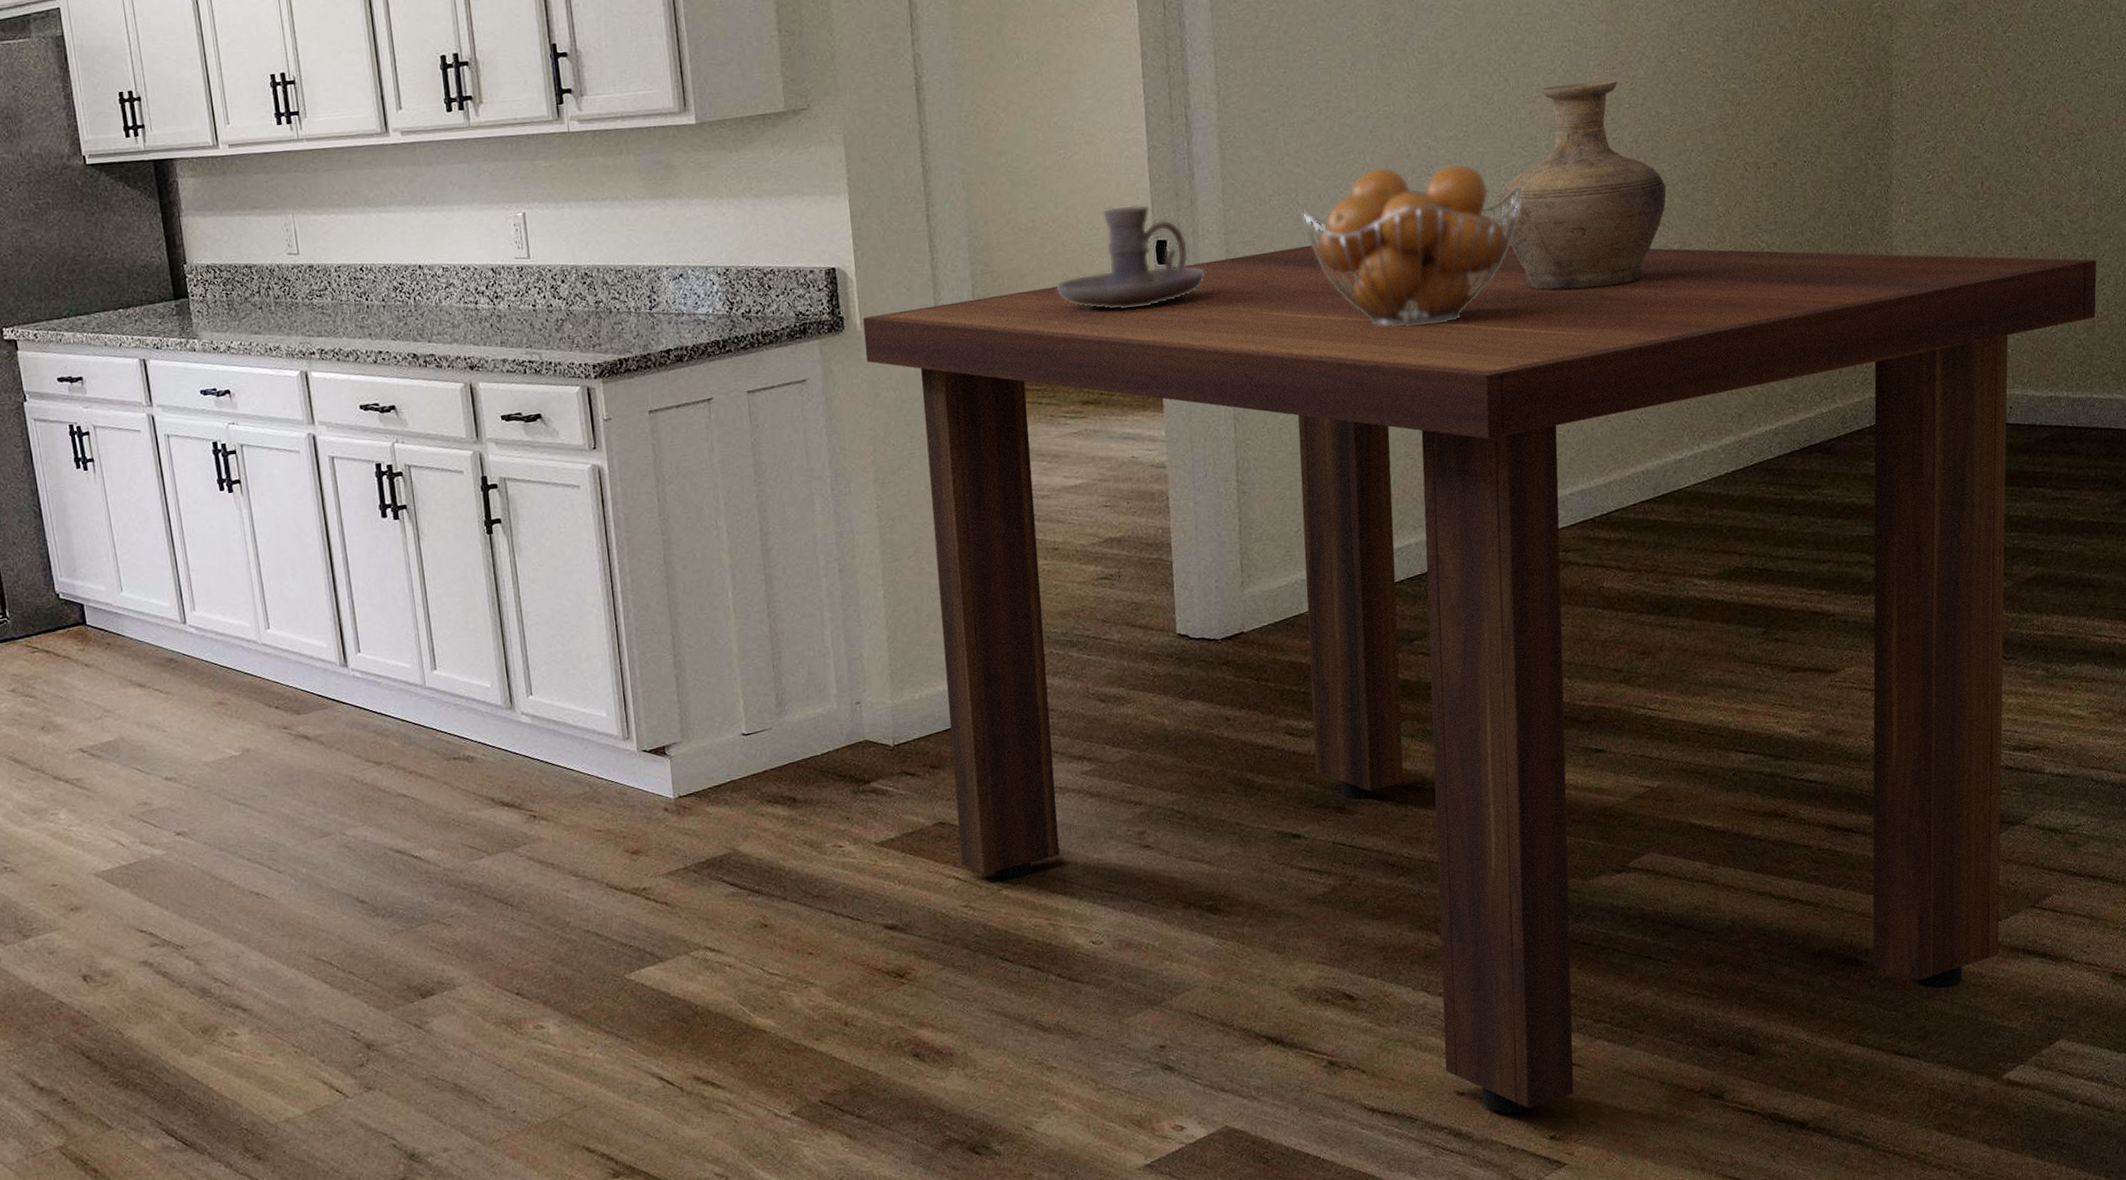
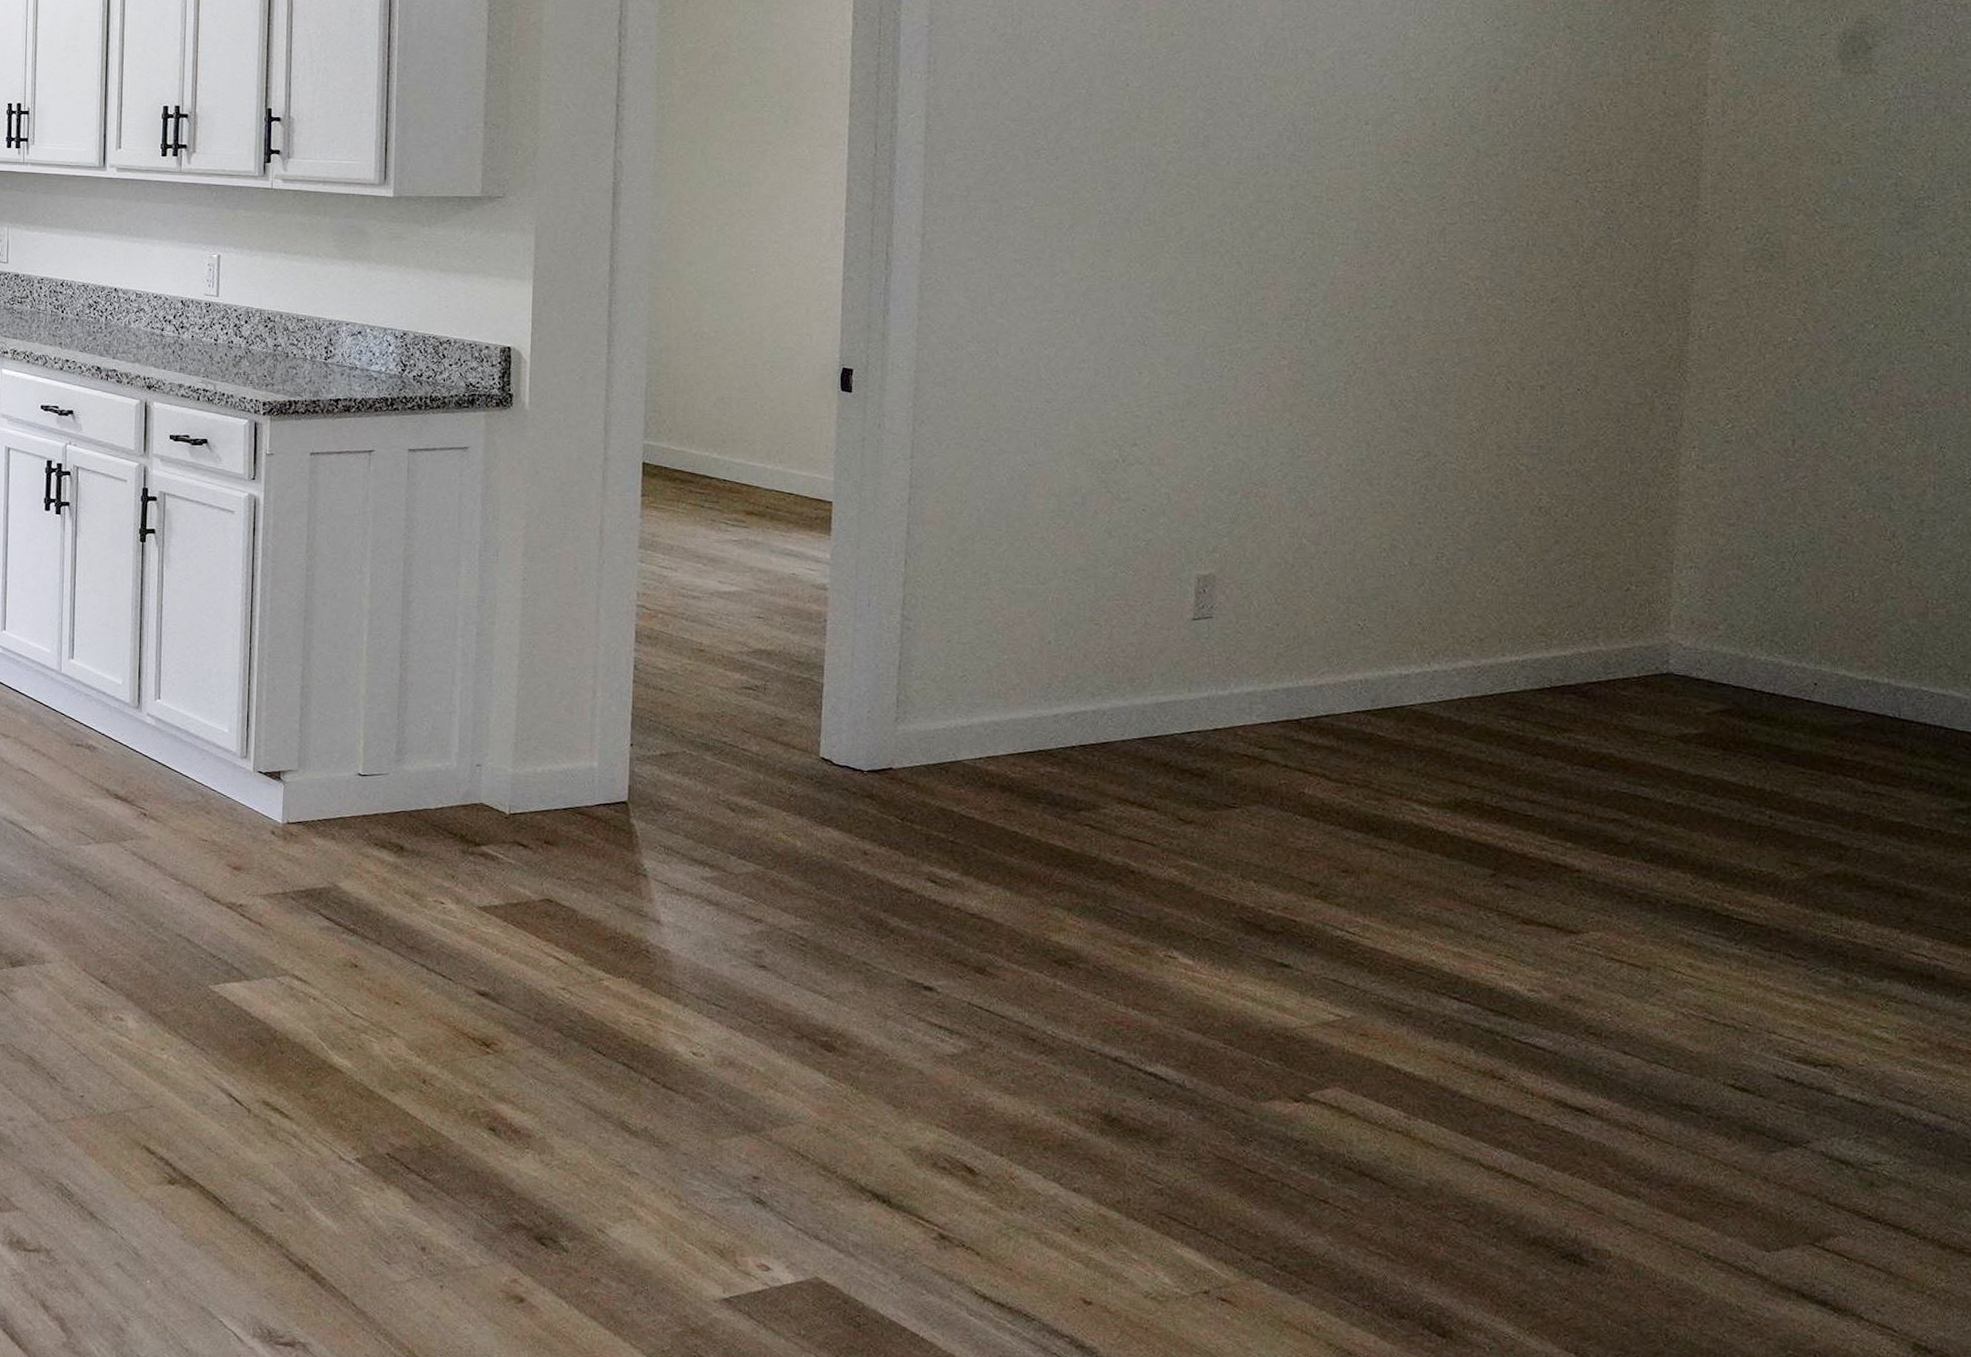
dining table: present [862,244,2097,1114] -> none [530,395,1934,1340]
candle holder: present [1056,204,1205,309] -> none [732,330,890,429]
fruit basket: present [1302,163,1523,327] -> none [1000,329,1247,493]
vase: present [1498,80,1667,291] -> none [1218,275,1412,486]

